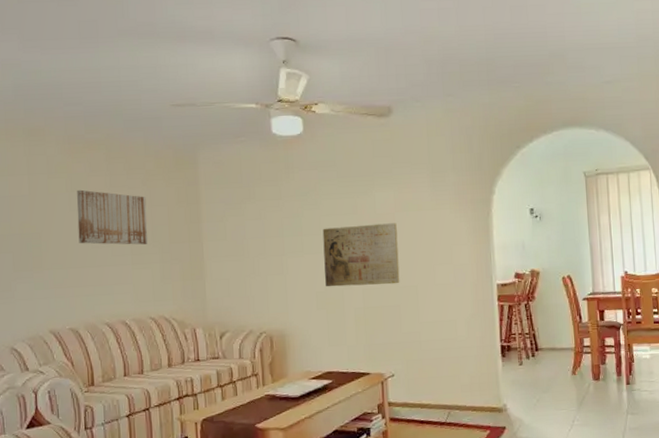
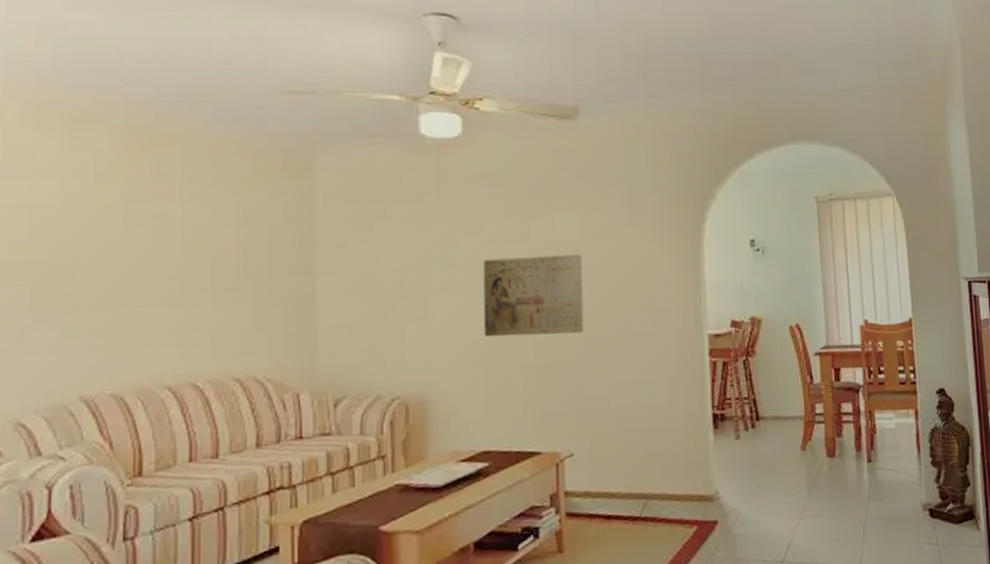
wall art: present [76,189,148,245] -> none [134,199,238,277]

